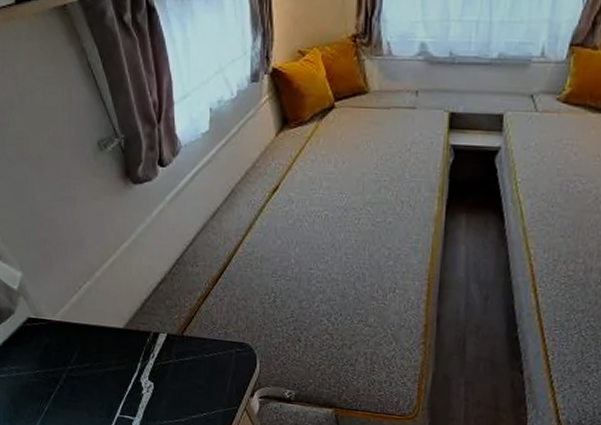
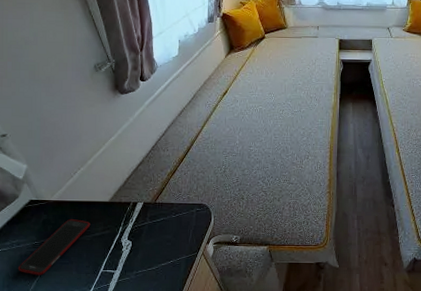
cell phone: none [19,346,102,413] -> present [18,219,91,276]

